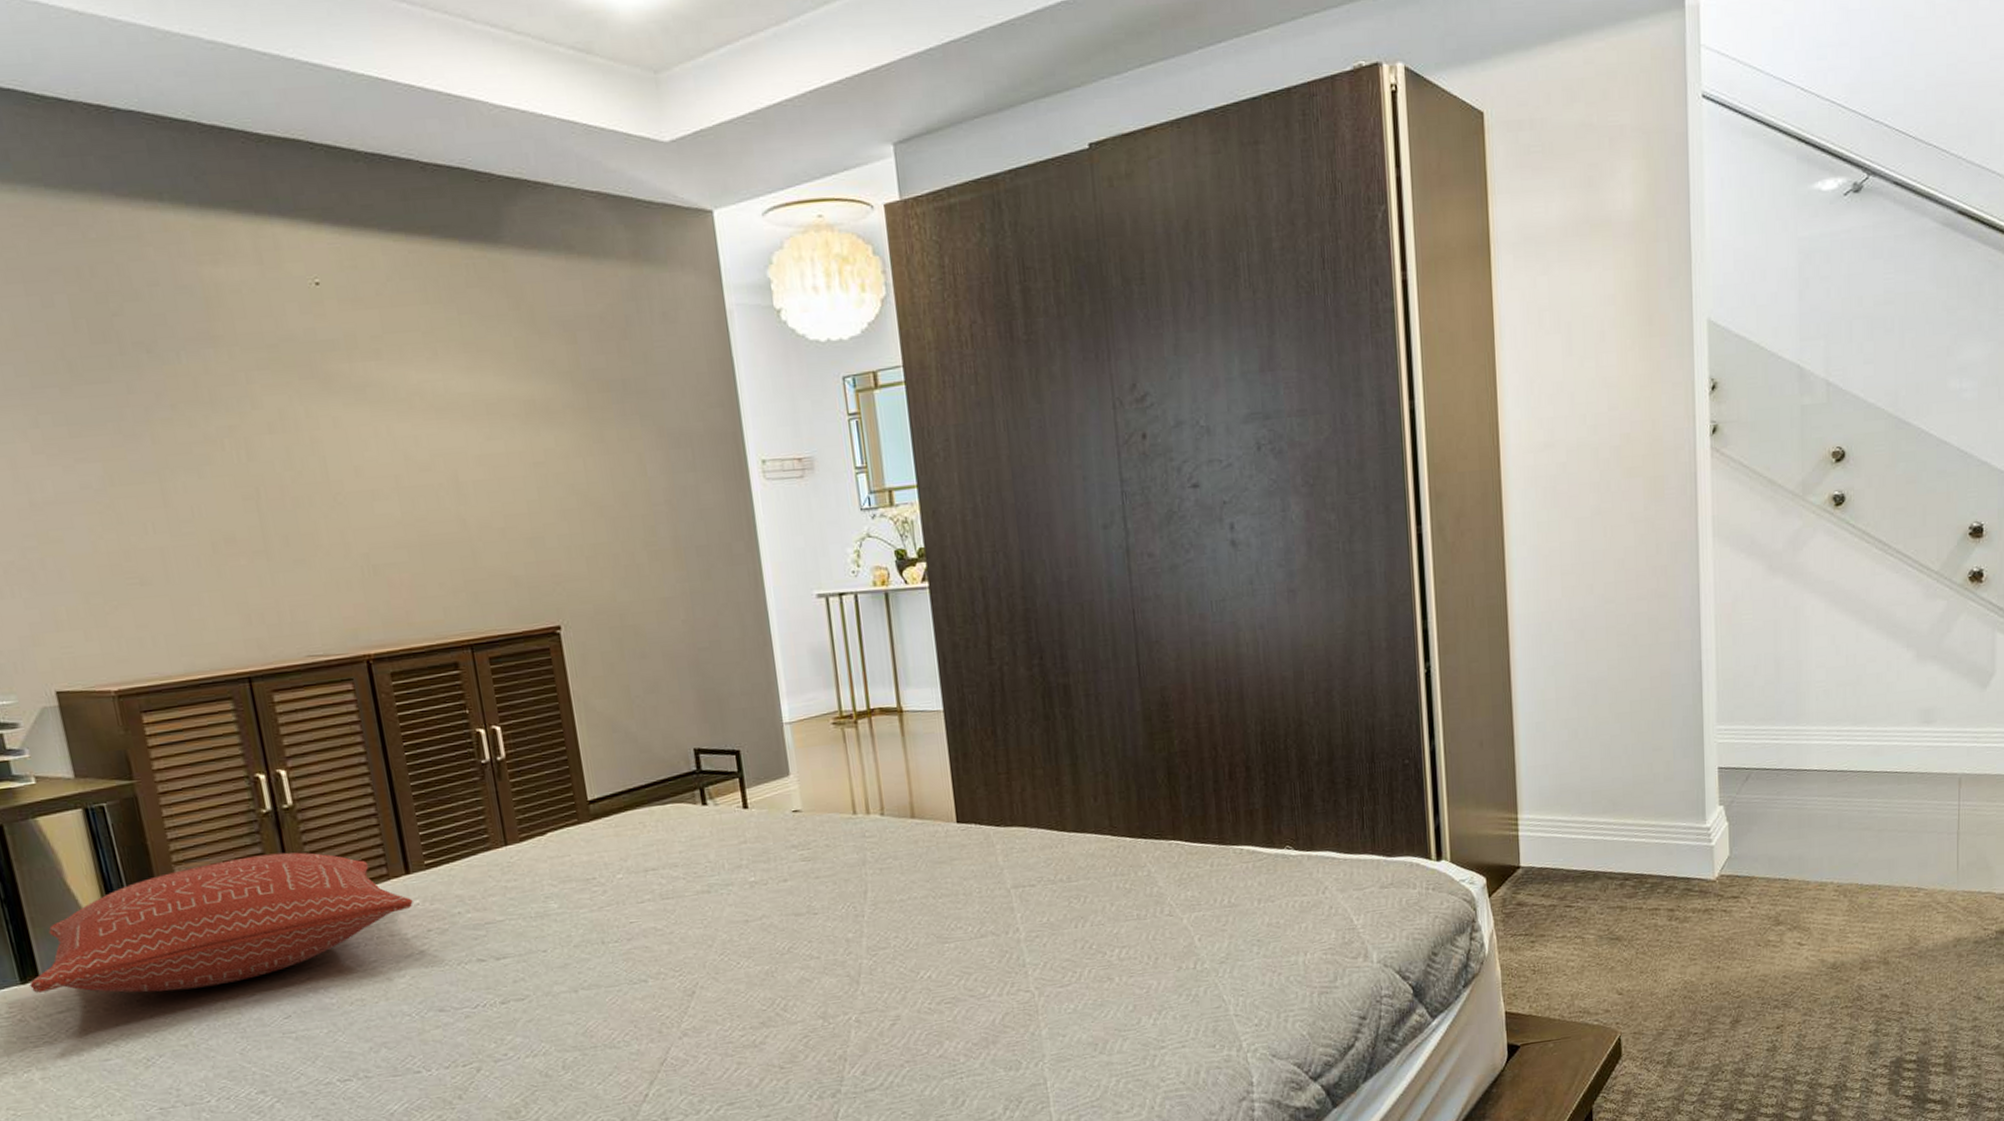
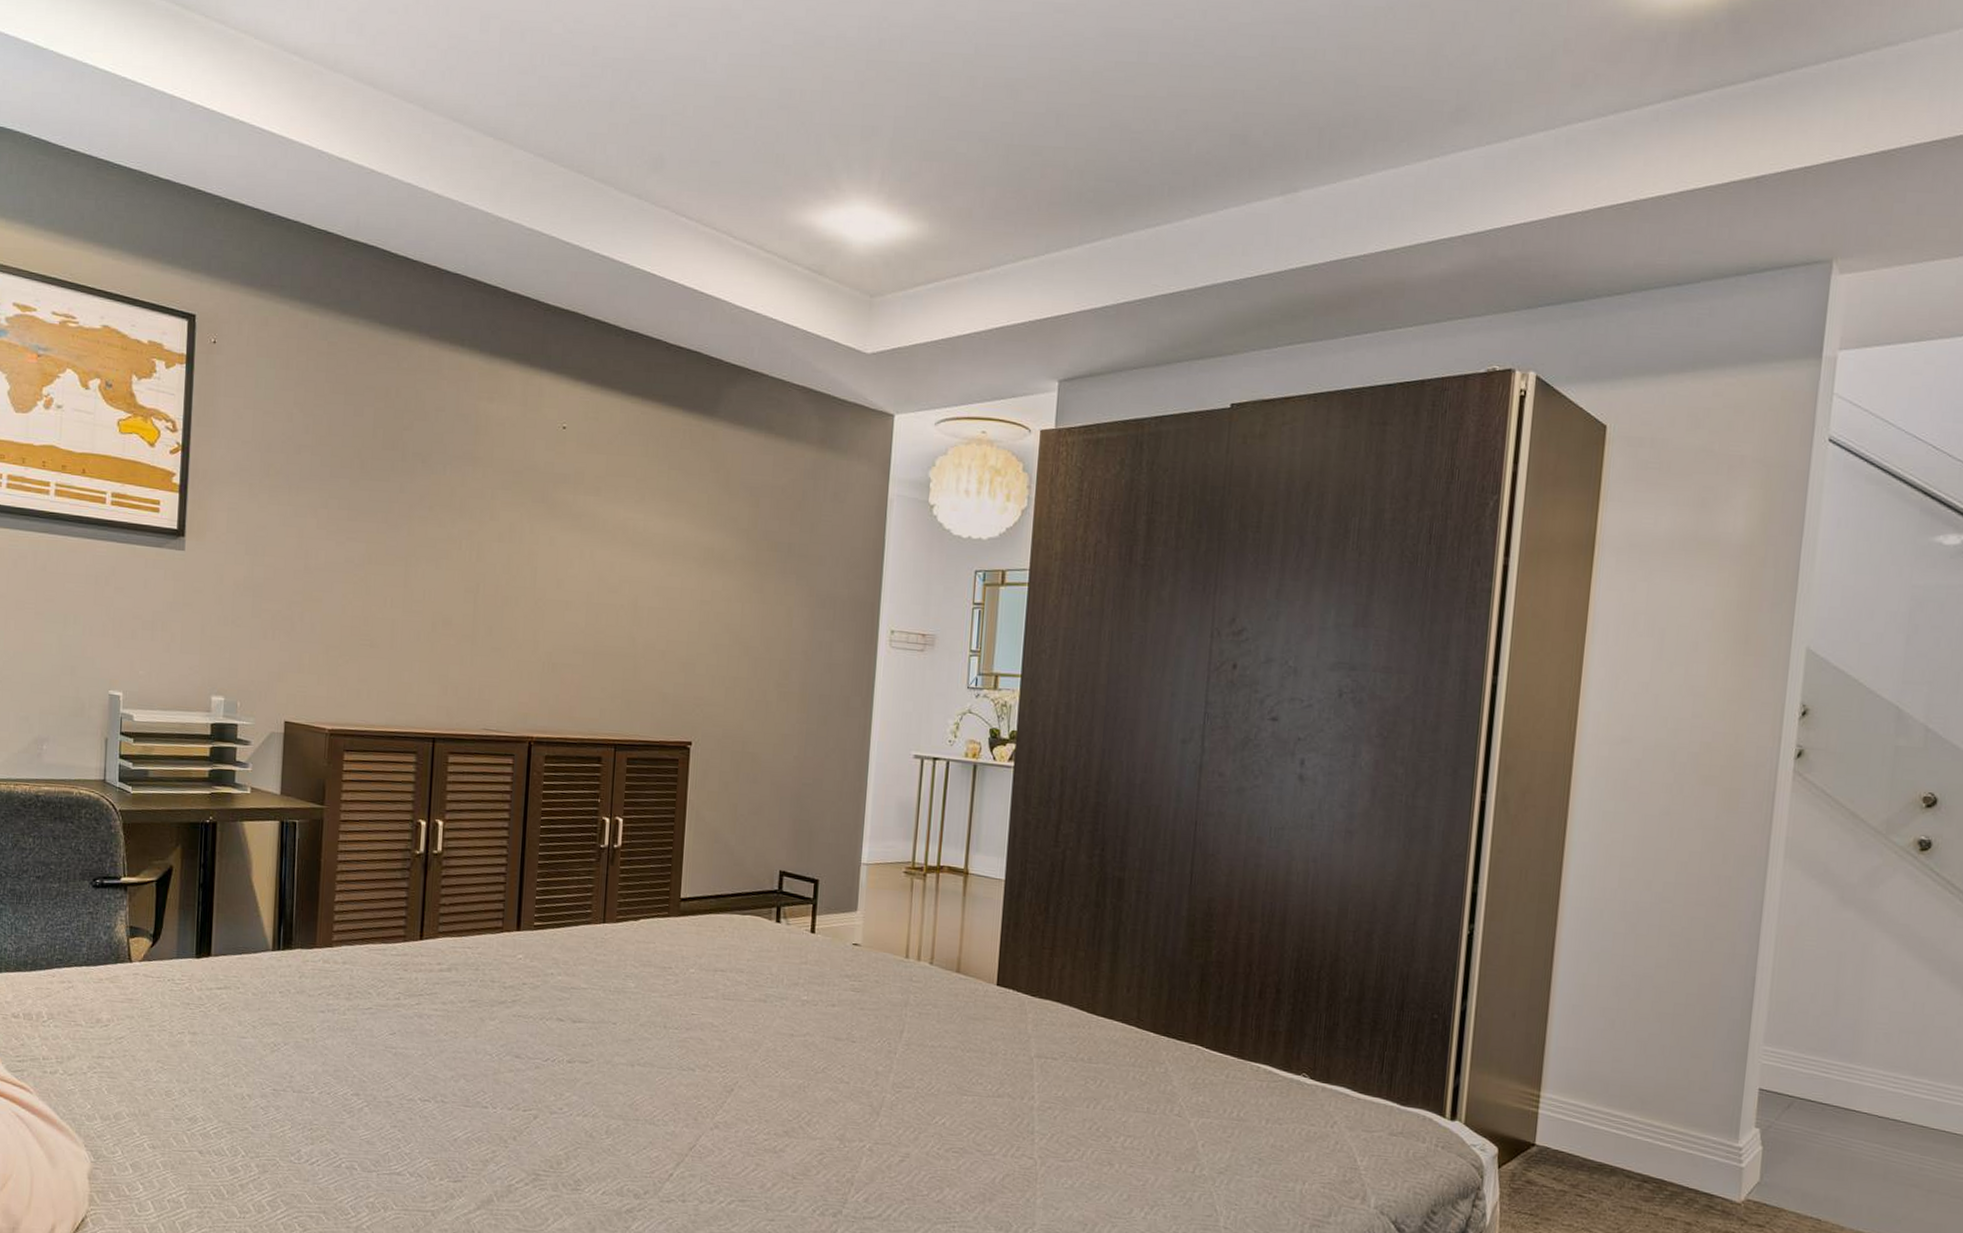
pillow: present [29,852,413,993] -> none [202,888,517,994]

